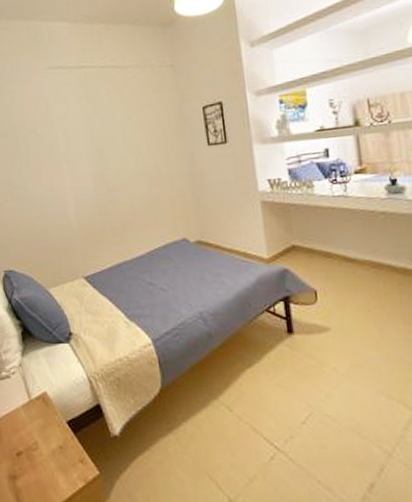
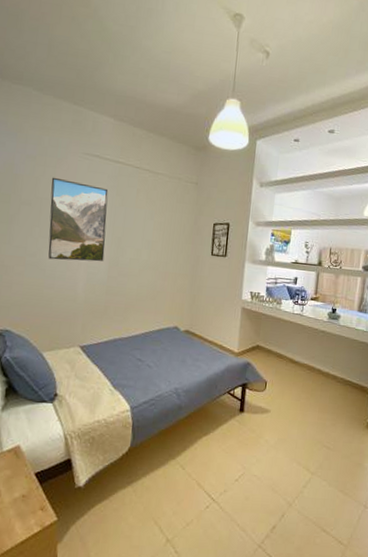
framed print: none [20,99,89,189] -> present [48,177,109,262]

